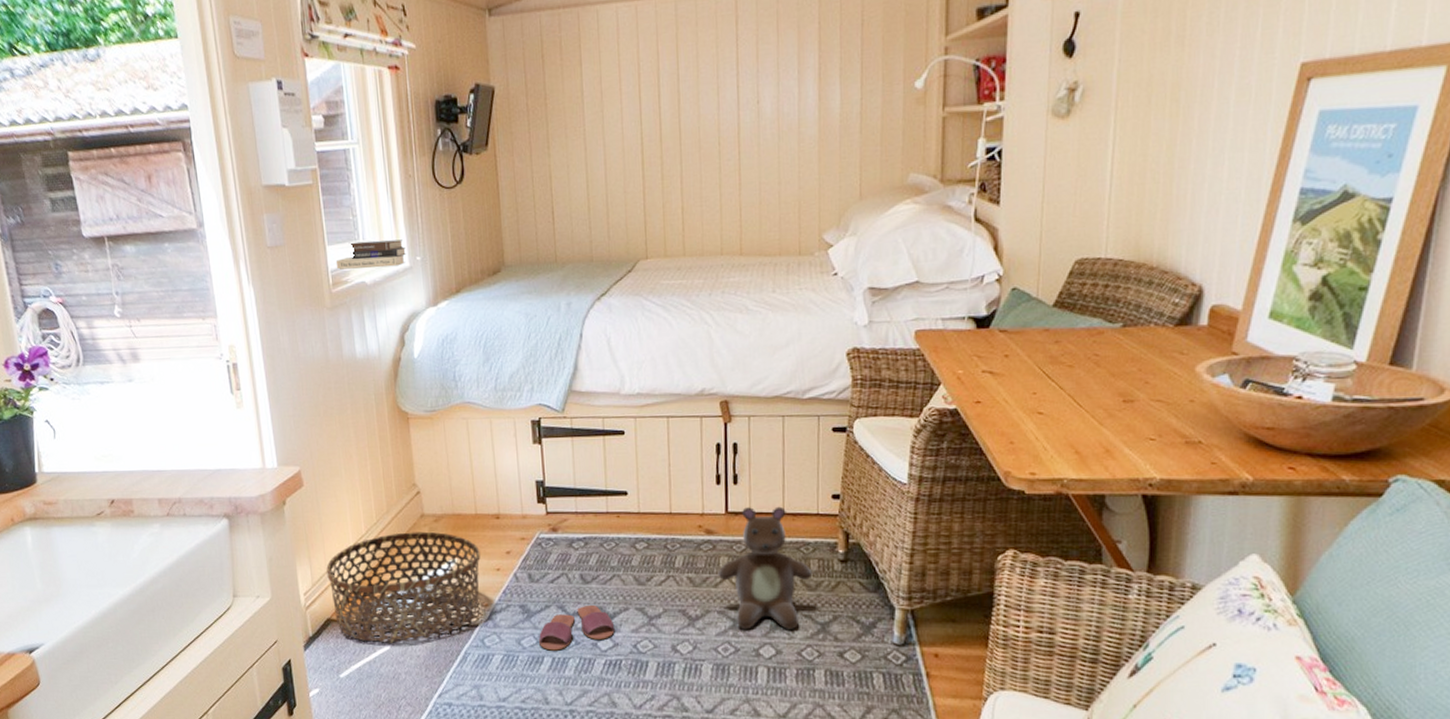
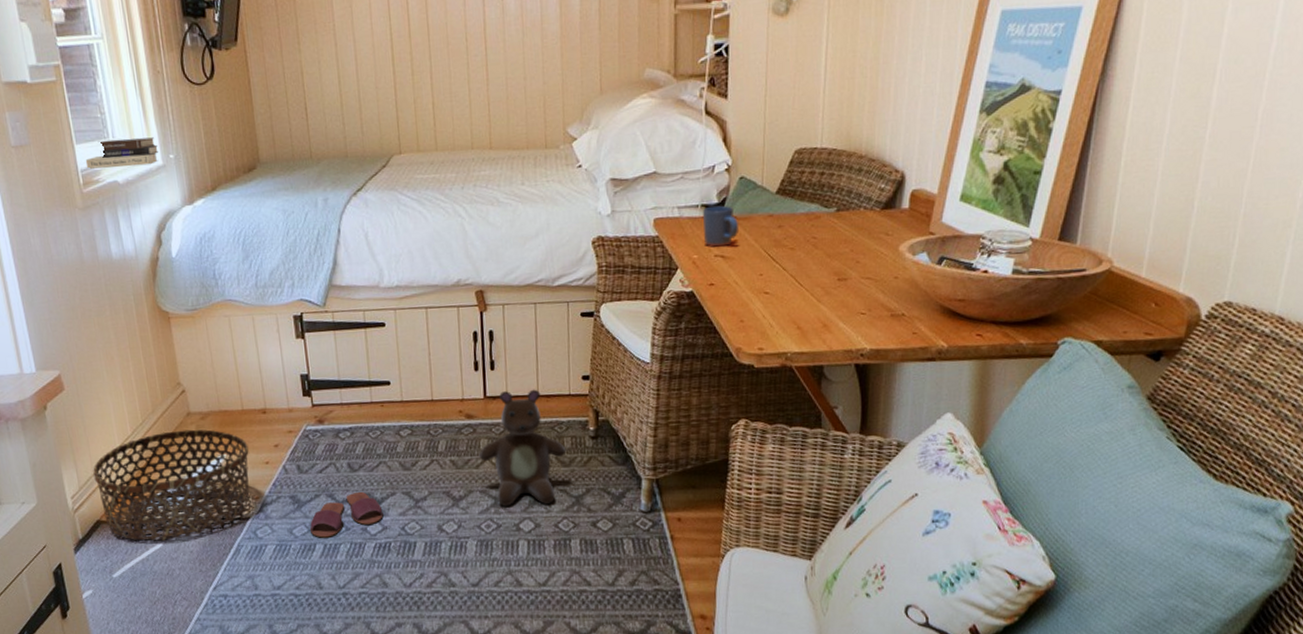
mug: none [968,317,1009,362] -> present [702,205,738,247]

